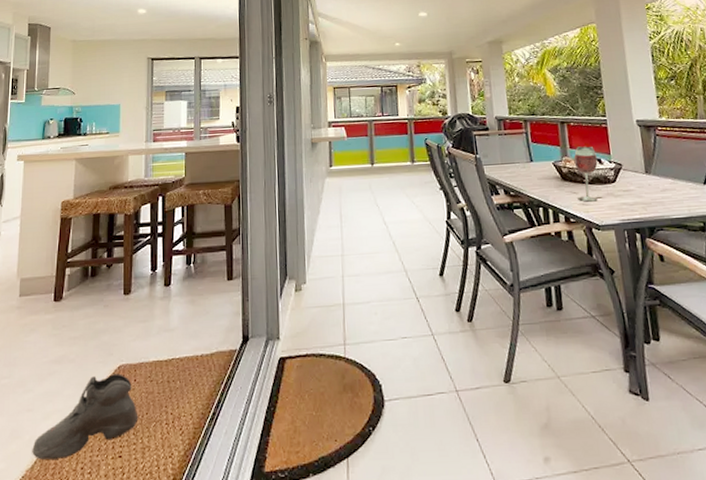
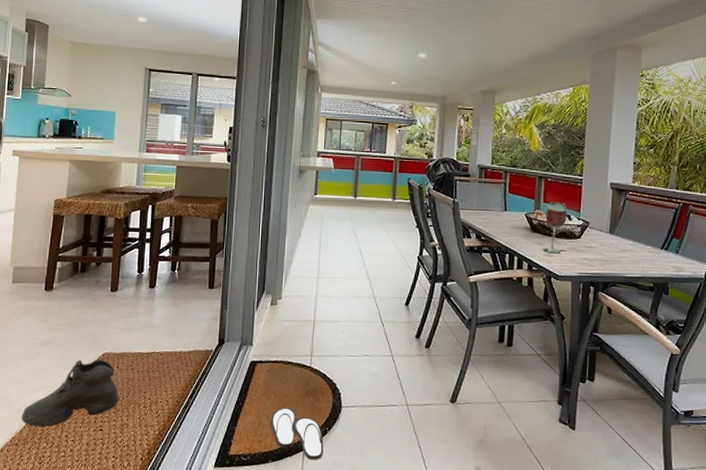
slippers: none [307,408,370,469] -> present [271,408,324,460]

